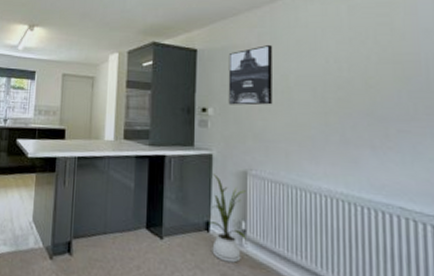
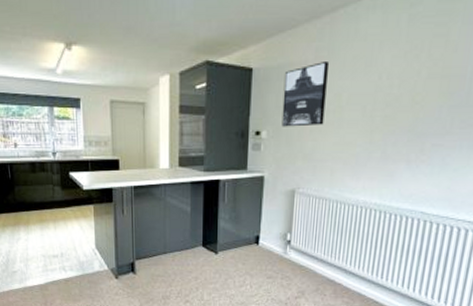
house plant: present [209,174,246,263] -> none [259,194,293,268]

